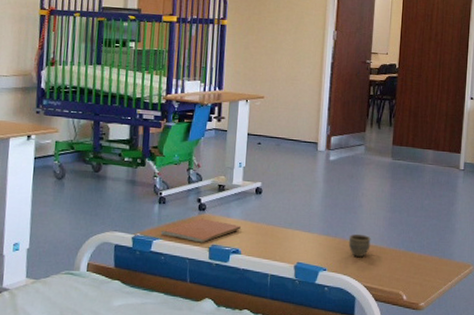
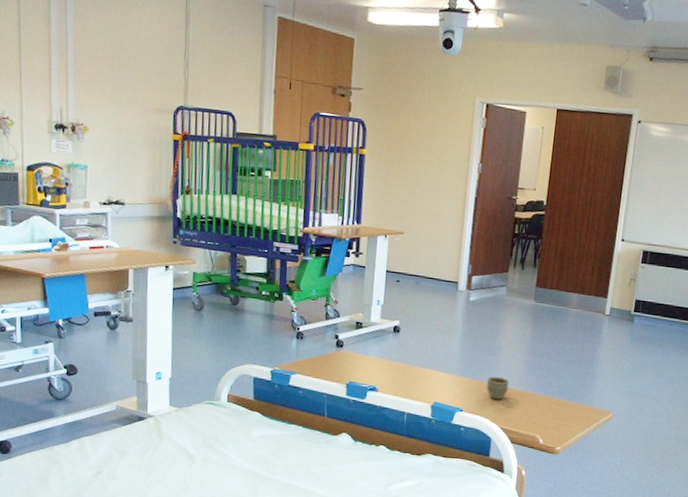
book: present [160,218,241,243] -> none [298,355,378,379]

